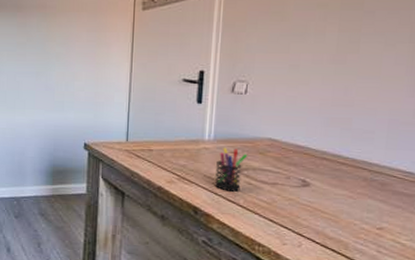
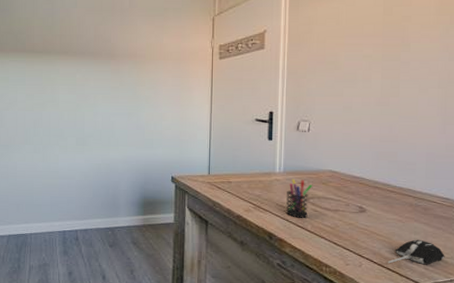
computer mouse: none [332,218,403,248] -> present [387,239,445,265]

